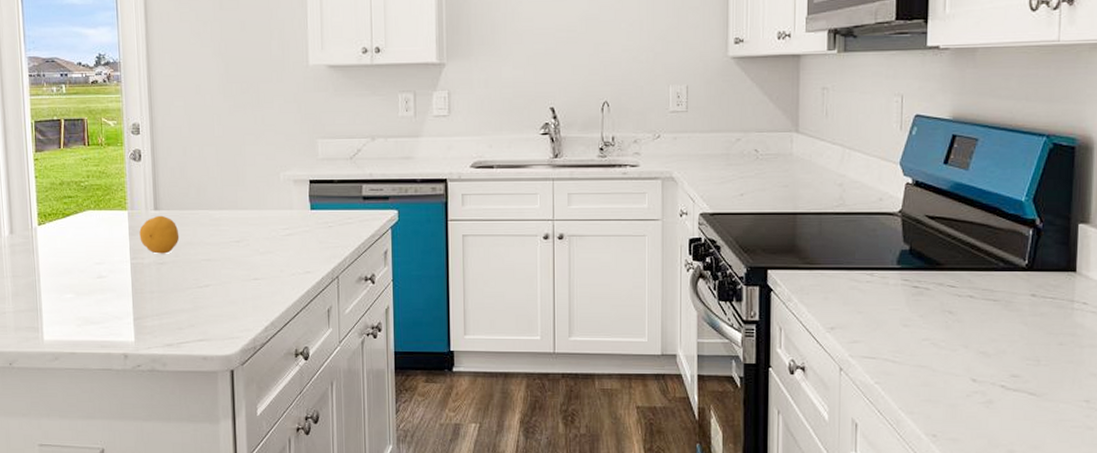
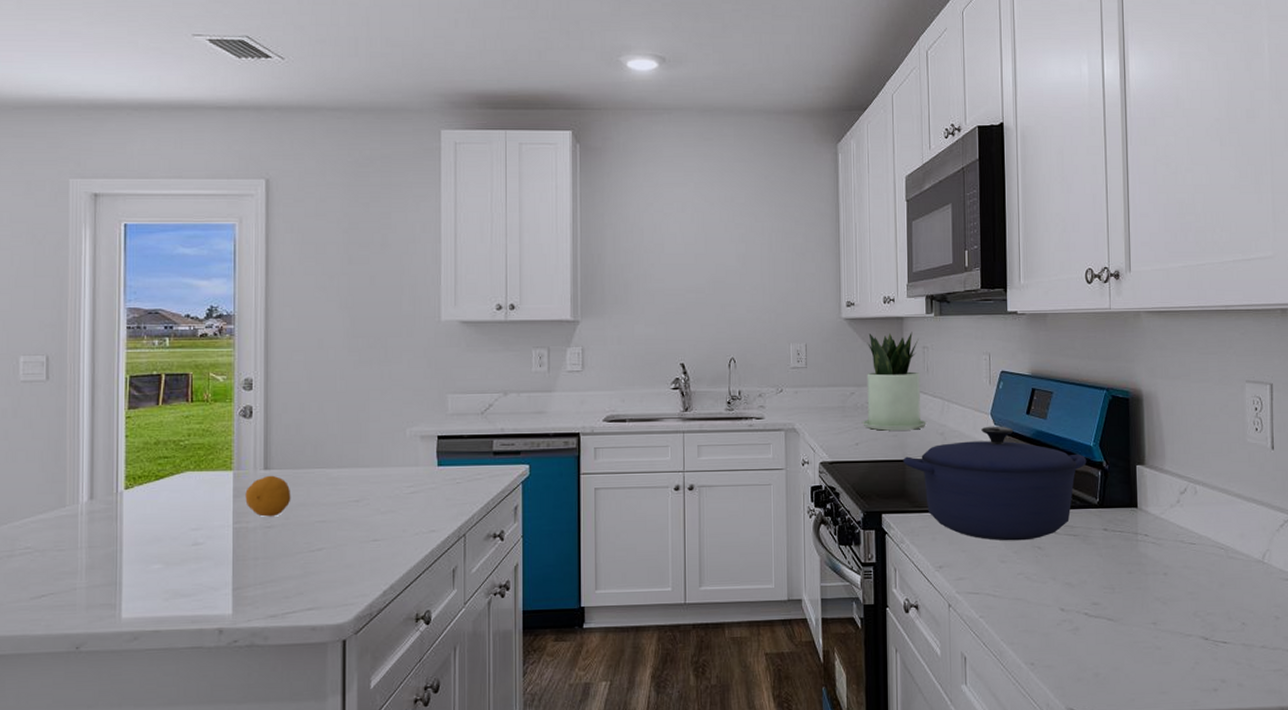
planter: none [748,71,823,181] -> present [861,332,927,431]
cooking pot: none [794,176,1016,304] -> present [903,426,1087,541]

